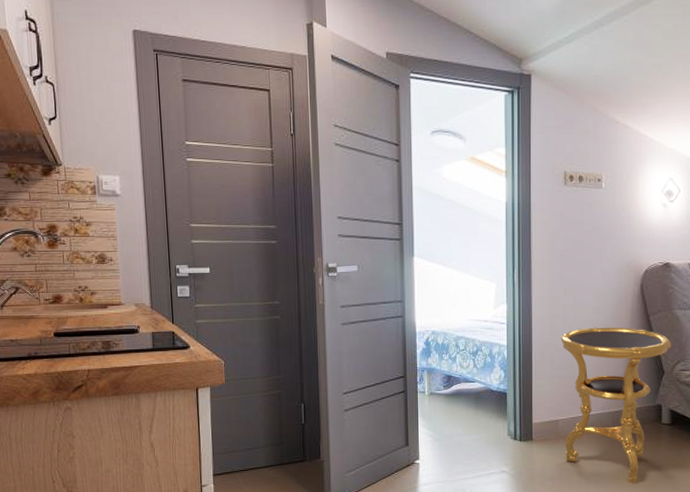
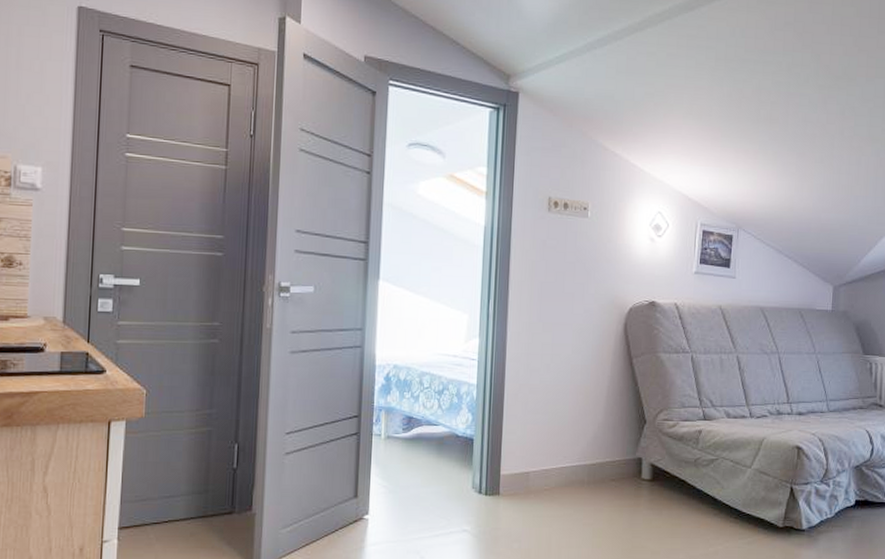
side table: present [560,327,672,484] -> none [535,368,655,548]

